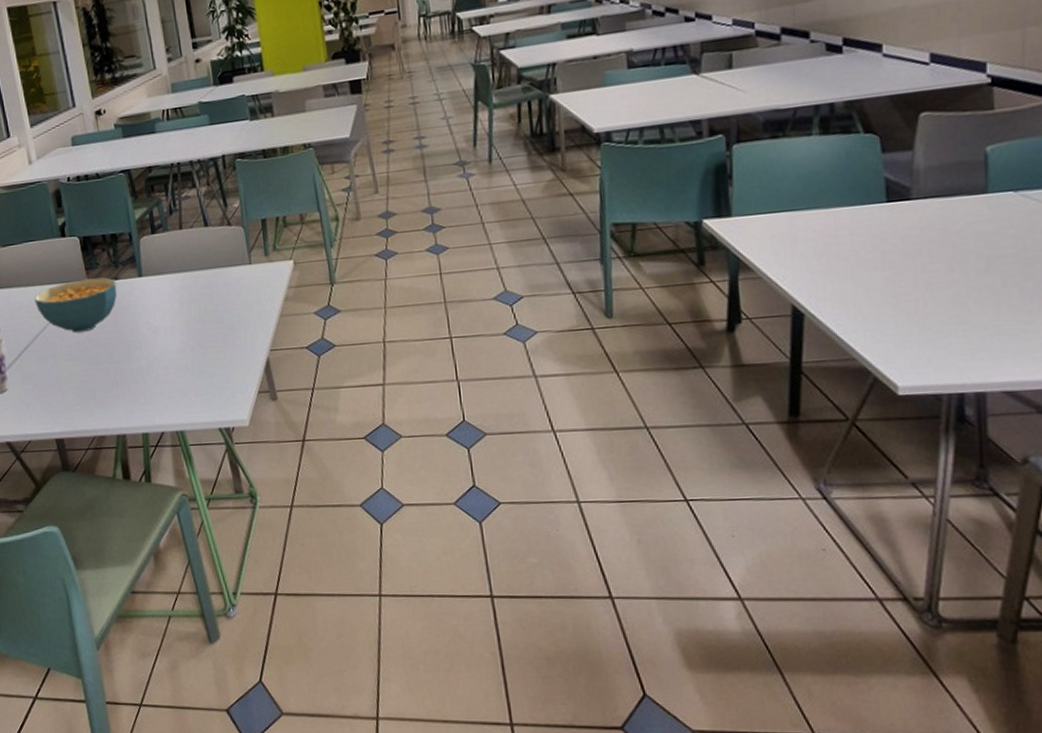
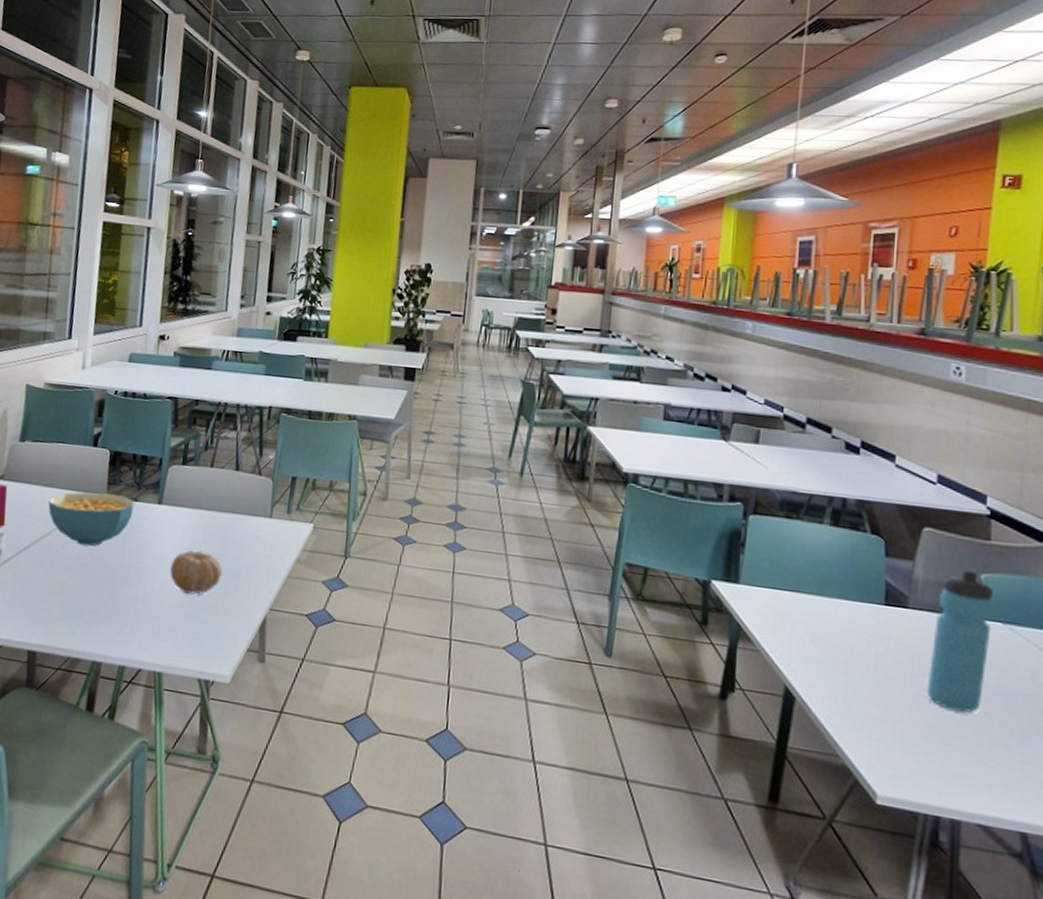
fruit: none [166,311,218,354] -> present [170,550,223,594]
water bottle: none [939,145,1003,290] -> present [926,569,994,713]

